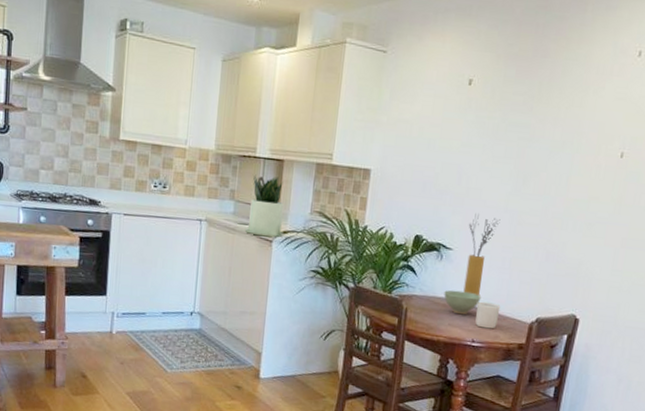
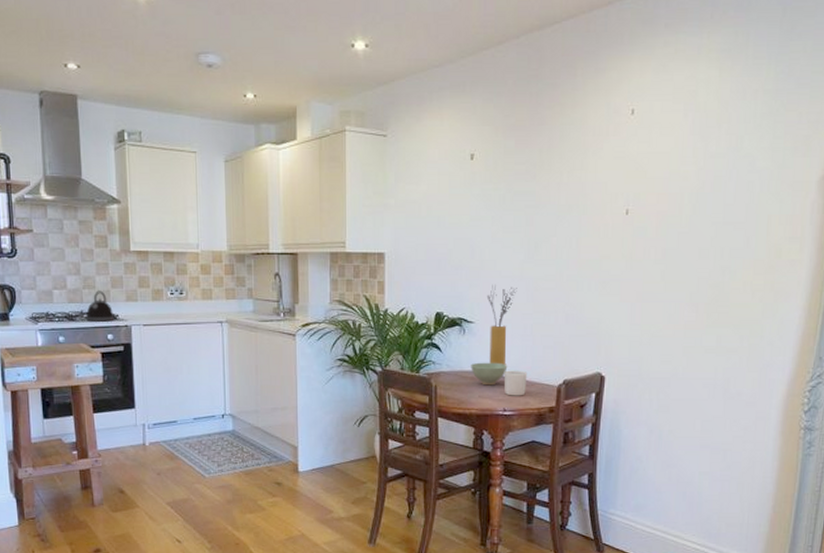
kettle: none [69,175,97,208] -> present [86,290,114,323]
planter: present [244,174,285,238] -> none [266,270,307,331]

